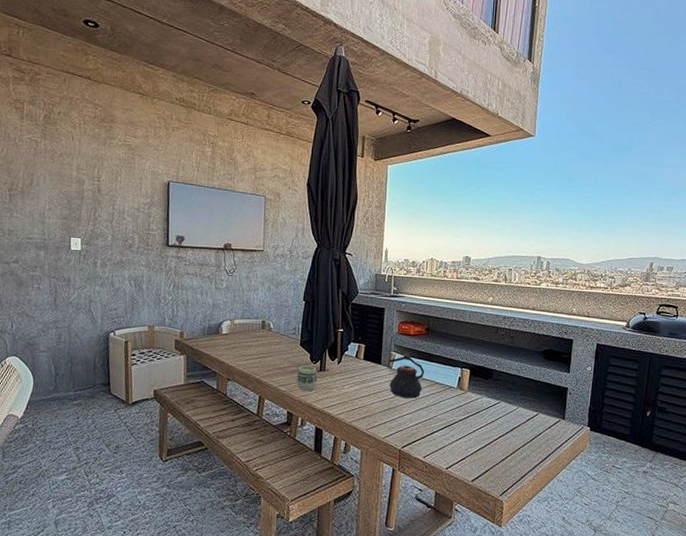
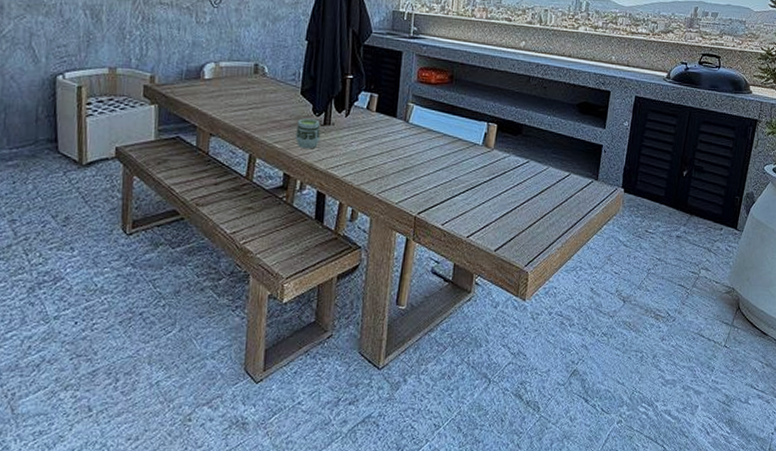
teapot: present [388,353,425,399] -> none [405,104,447,158]

